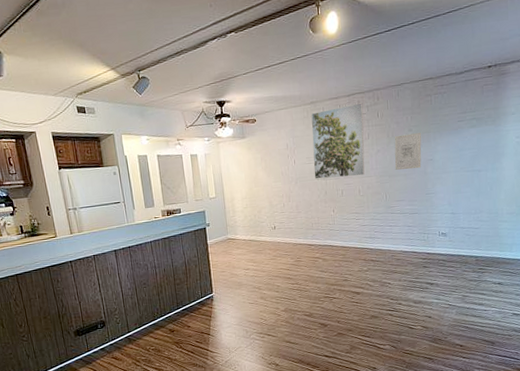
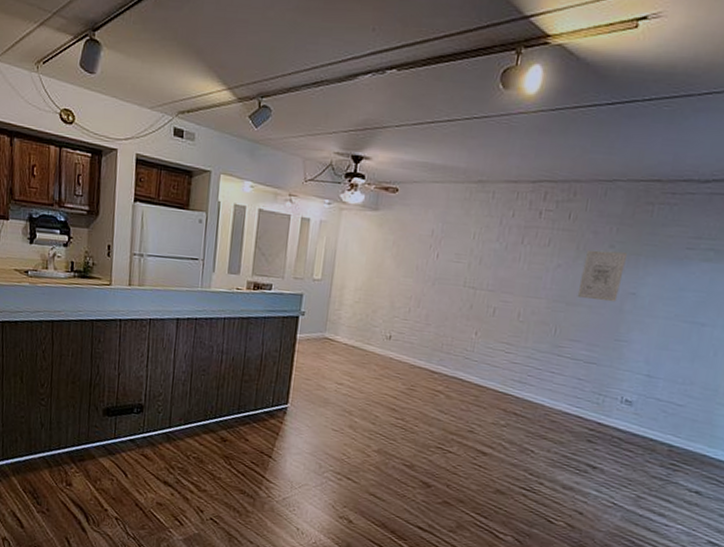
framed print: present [311,103,365,179] -> none [460,194,552,295]

